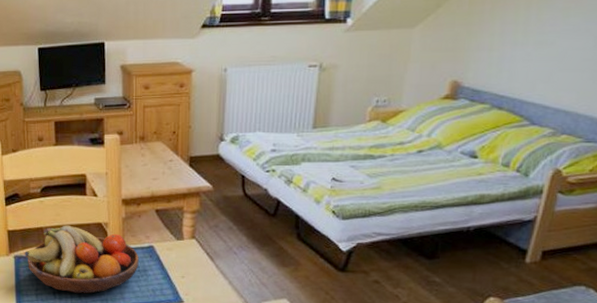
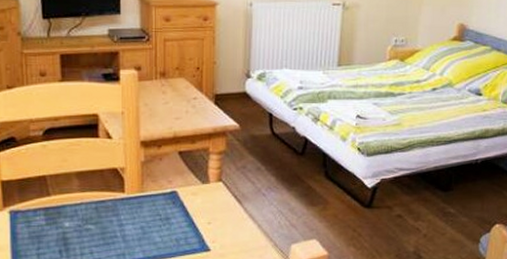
fruit bowl: present [25,225,139,294] -> none [23,172,160,250]

